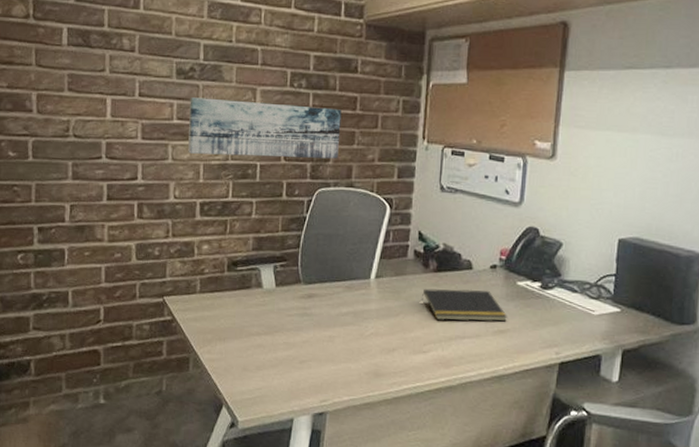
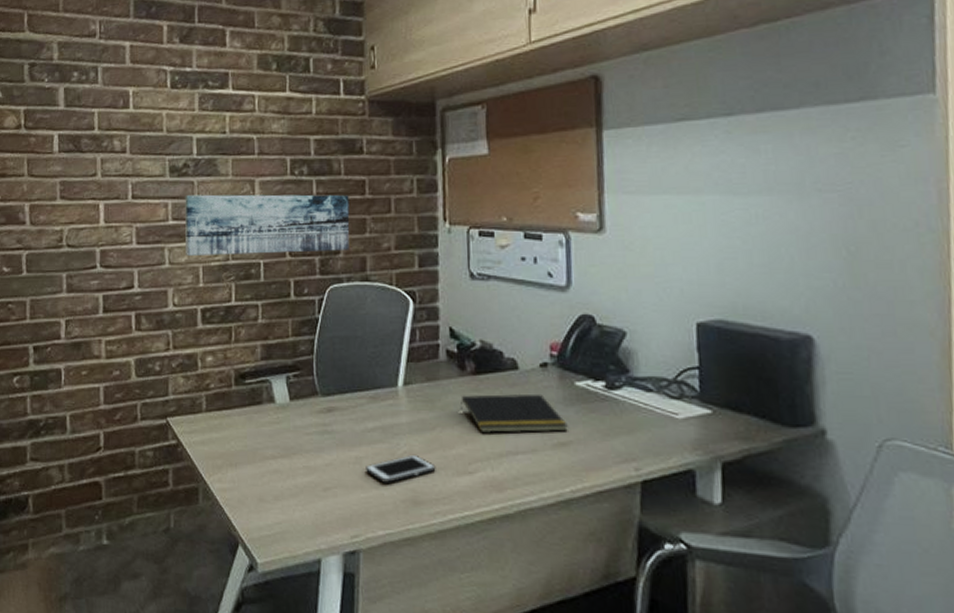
cell phone: none [337,335,397,359] -> present [366,454,436,483]

